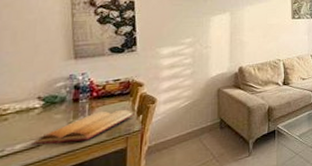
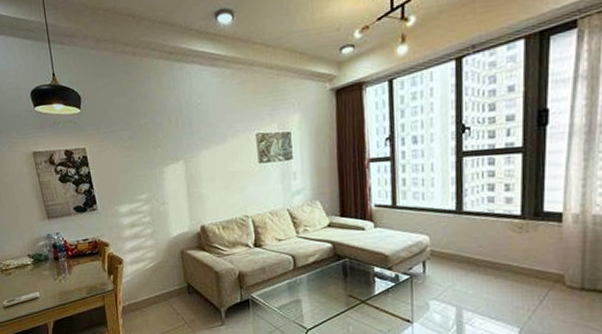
bible: present [30,109,135,145] -> none [31,268,106,297]

